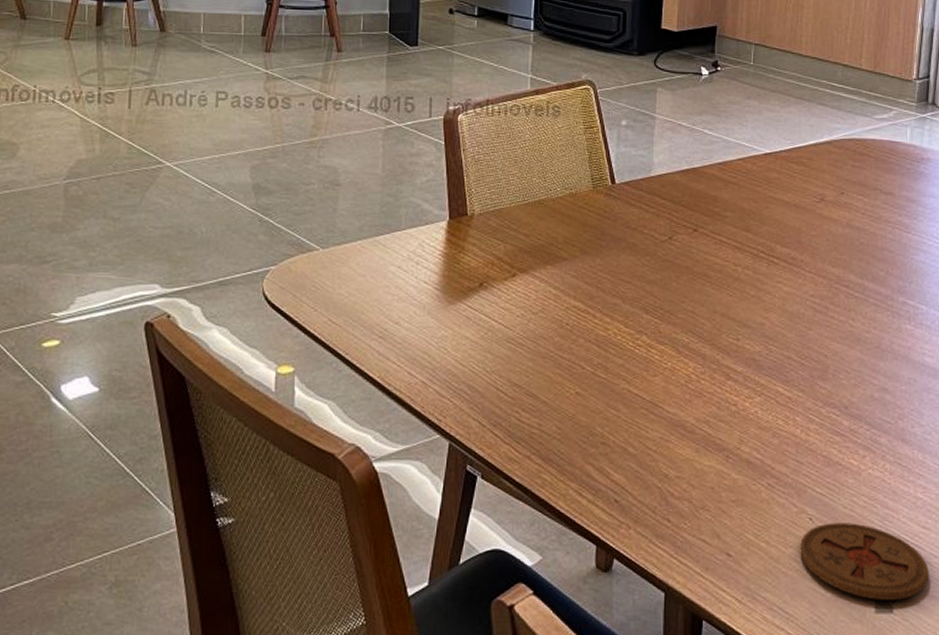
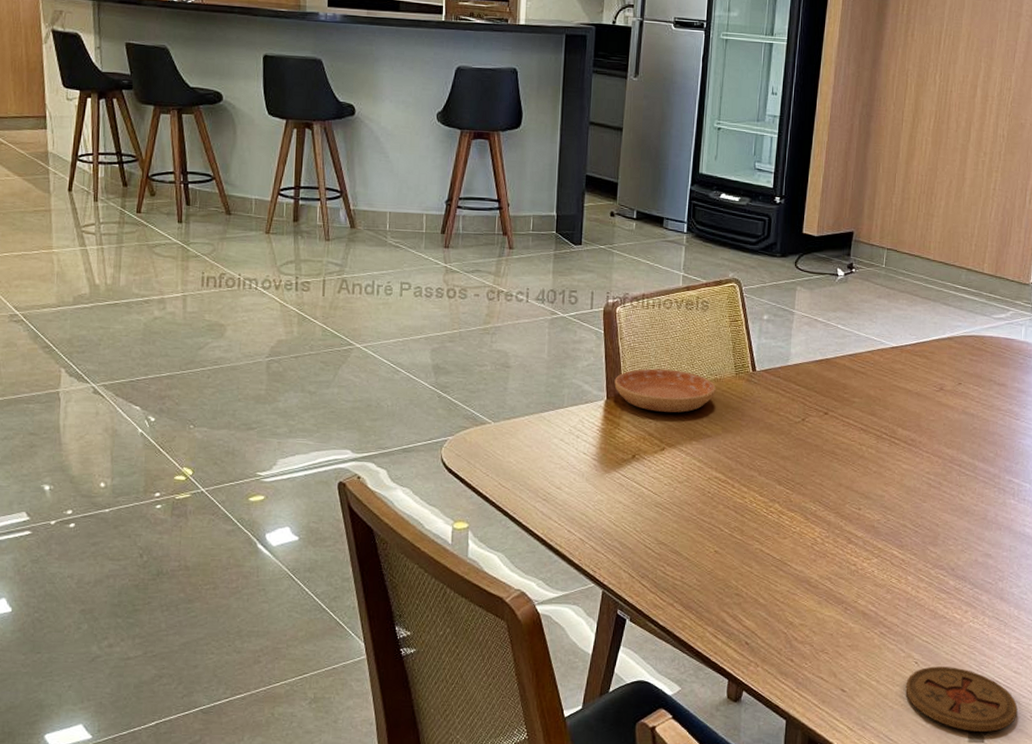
saucer: none [457,183,571,233] -> present [614,368,716,413]

